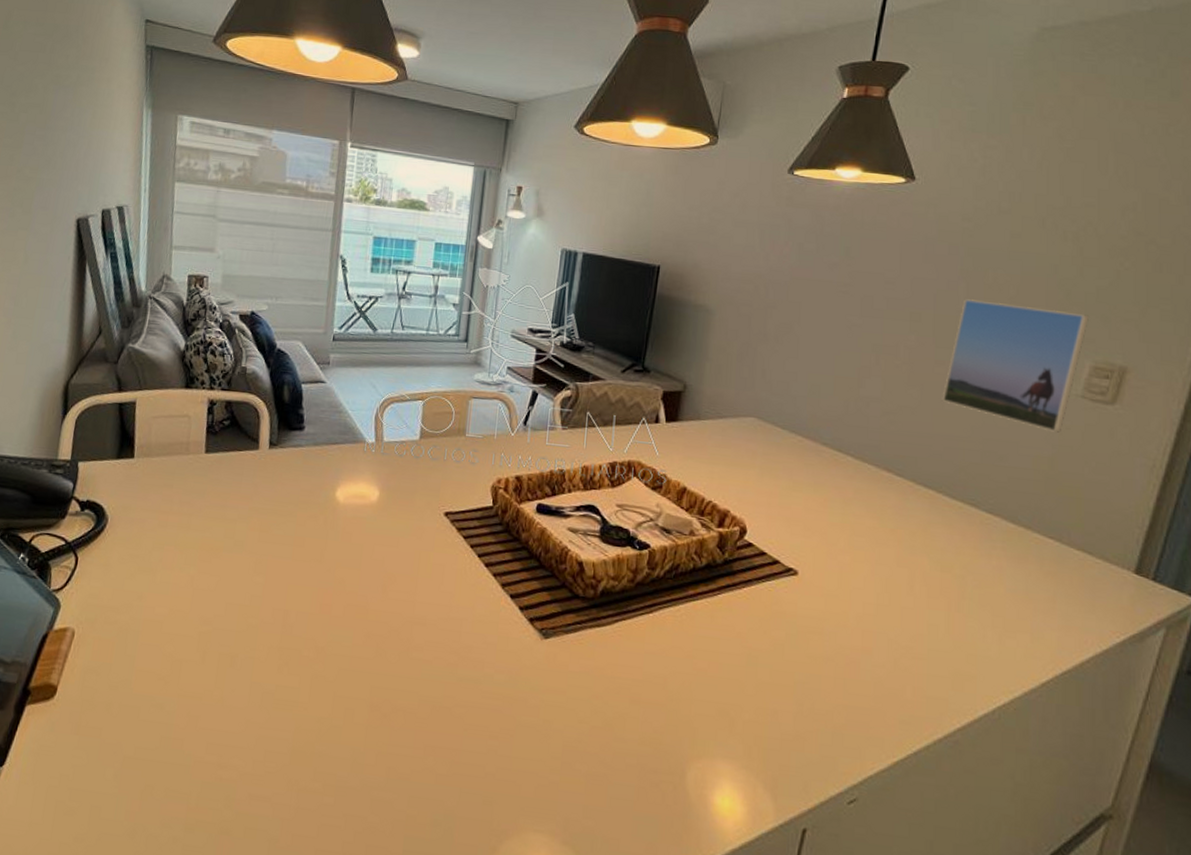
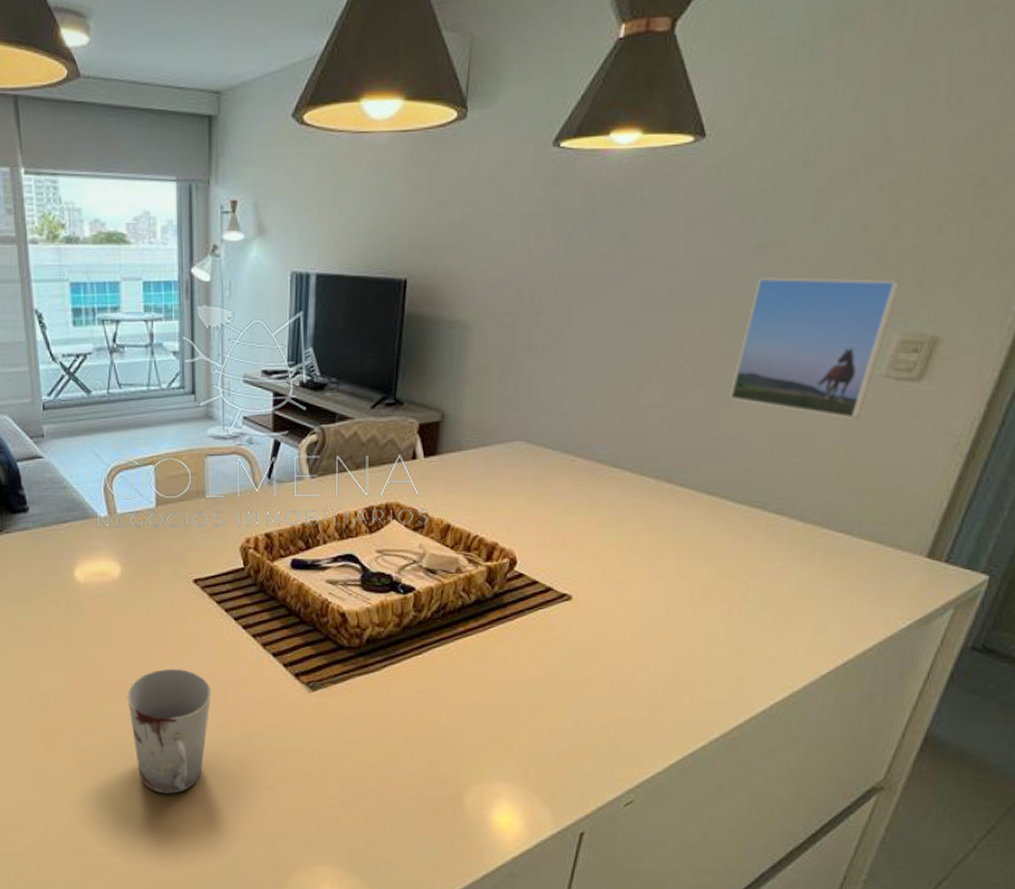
cup: none [365,598,448,732] -> present [127,668,212,794]

